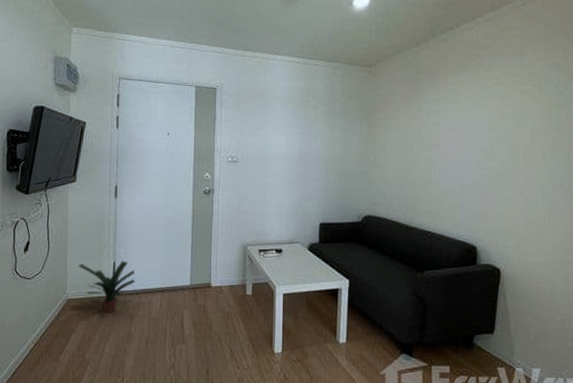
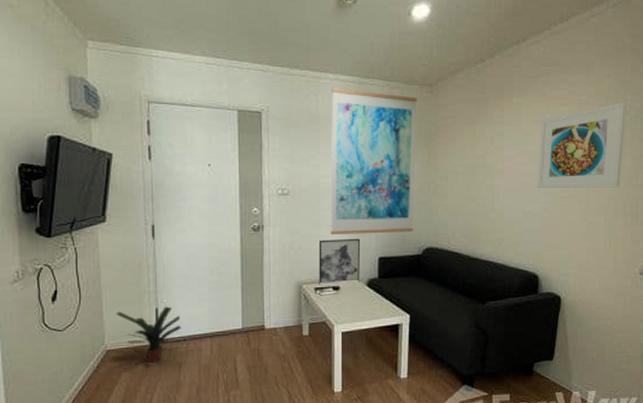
wall art: none [263,204,303,247] -> present [318,238,361,285]
wall art: none [275,68,357,201] -> present [331,88,417,234]
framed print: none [473,82,561,164] -> present [538,101,627,188]

